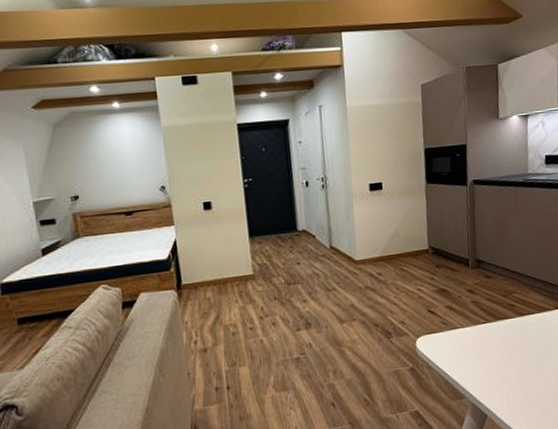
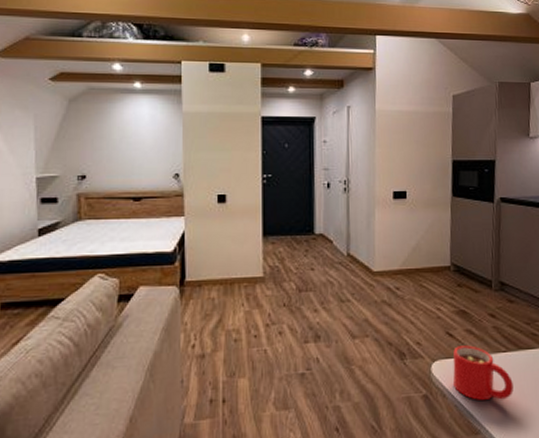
mug: none [435,320,494,369] -> present [453,345,514,400]

